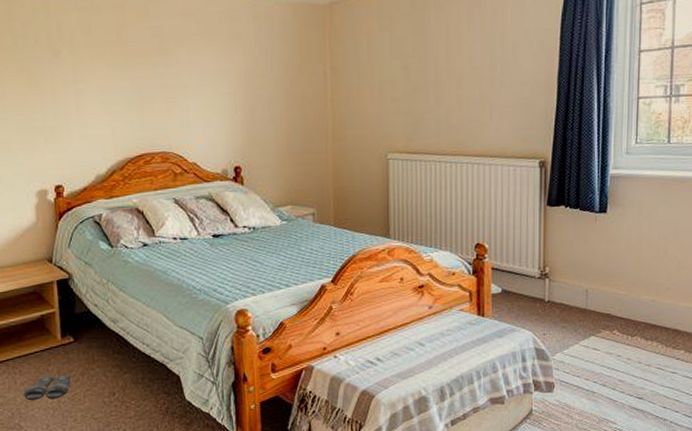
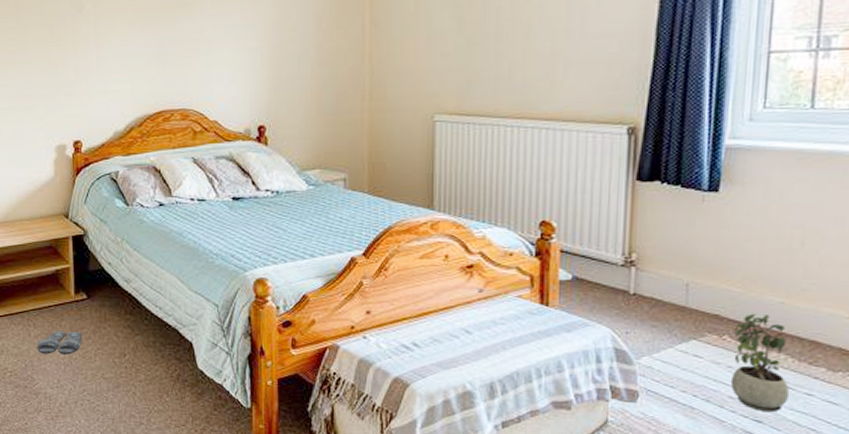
potted plant: none [619,310,661,390] -> present [730,313,790,413]

